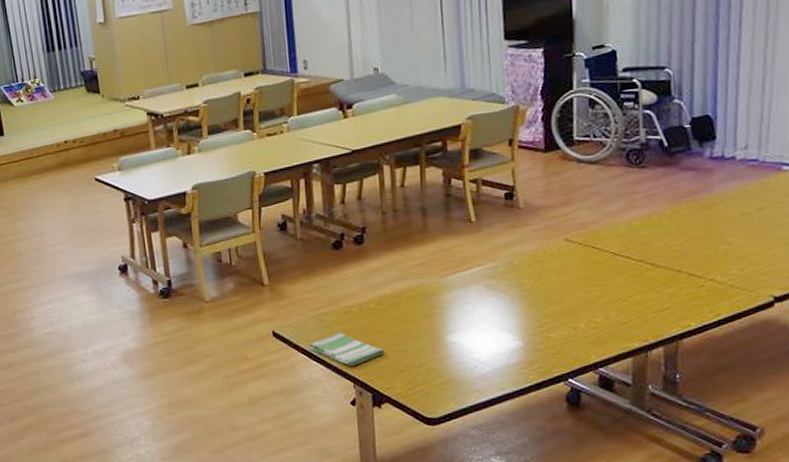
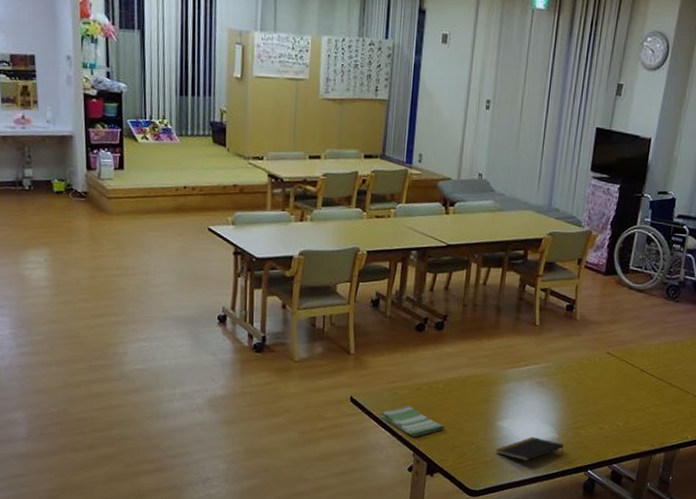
notepad: none [449,348,533,377] -> present [495,436,564,461]

